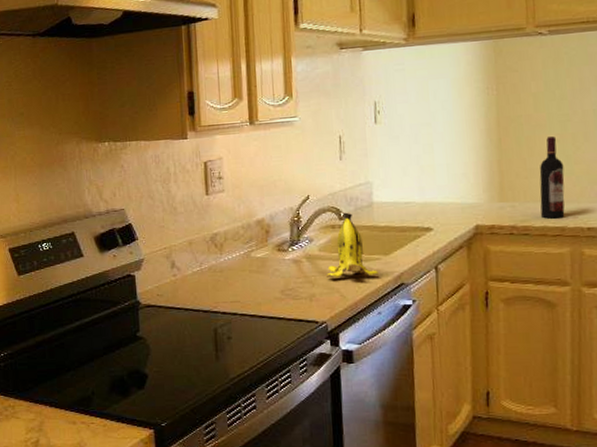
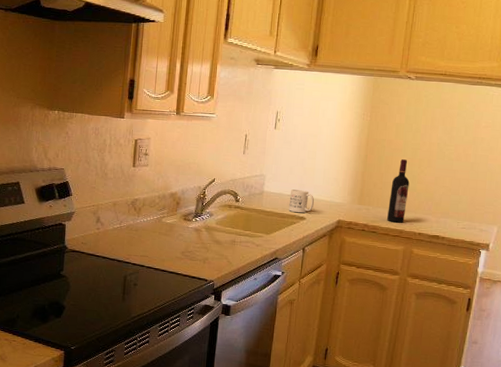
banana: present [327,212,378,279] -> none [219,196,259,250]
mug: none [407,194,440,224] -> present [289,189,314,213]

